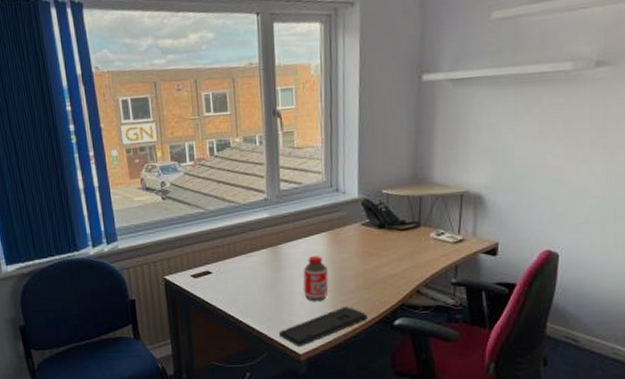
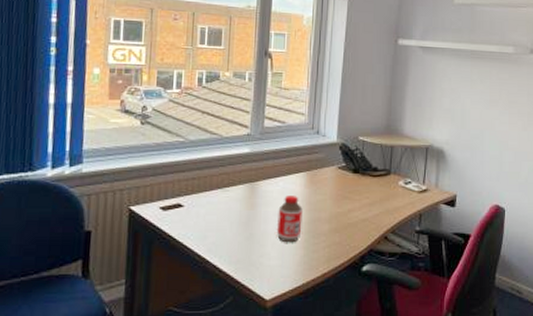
keyboard: present [278,307,367,347] -> none [246,250,337,291]

